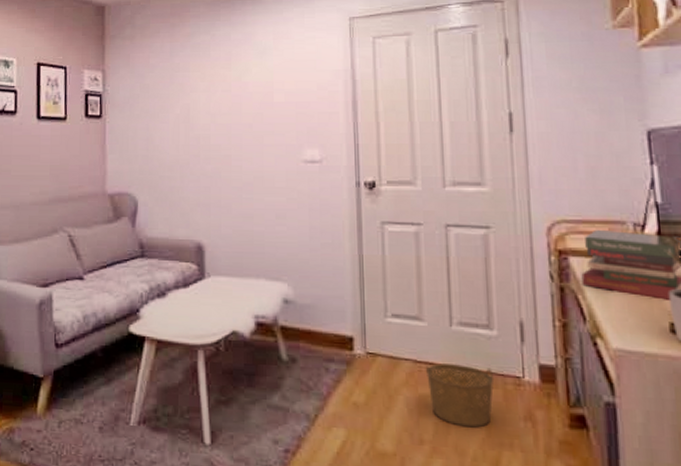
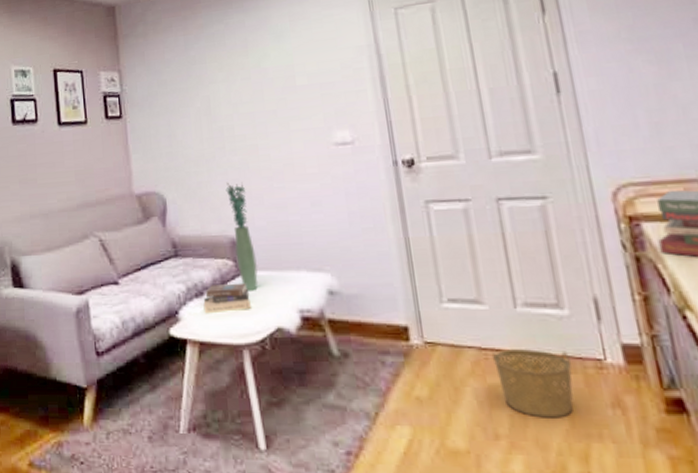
books: none [164,286,210,314] -> present [203,282,251,314]
vase: none [196,189,220,296] -> present [225,182,259,293]

